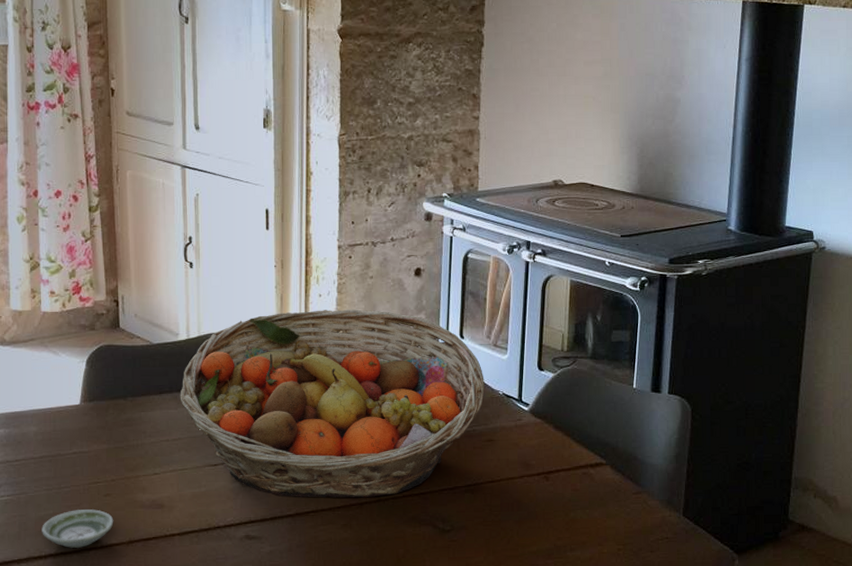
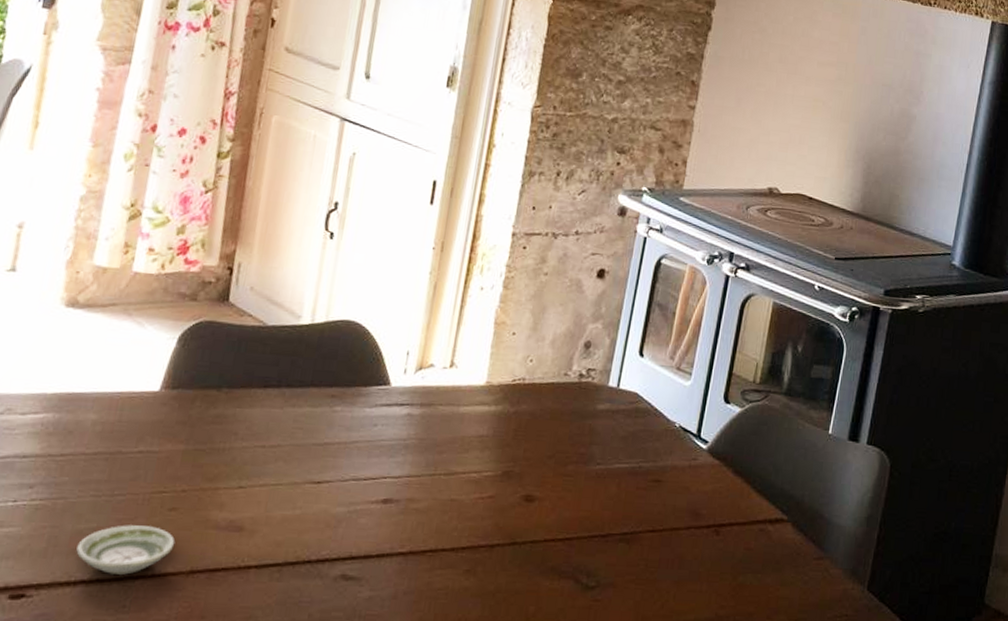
fruit basket: present [180,309,485,498] -> none [288,304,661,539]

